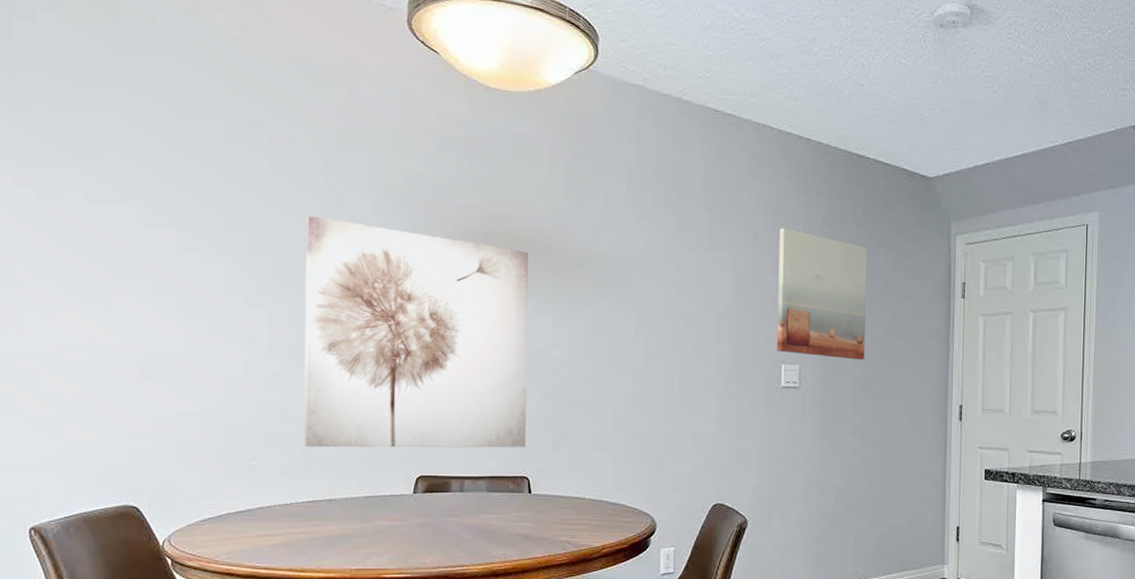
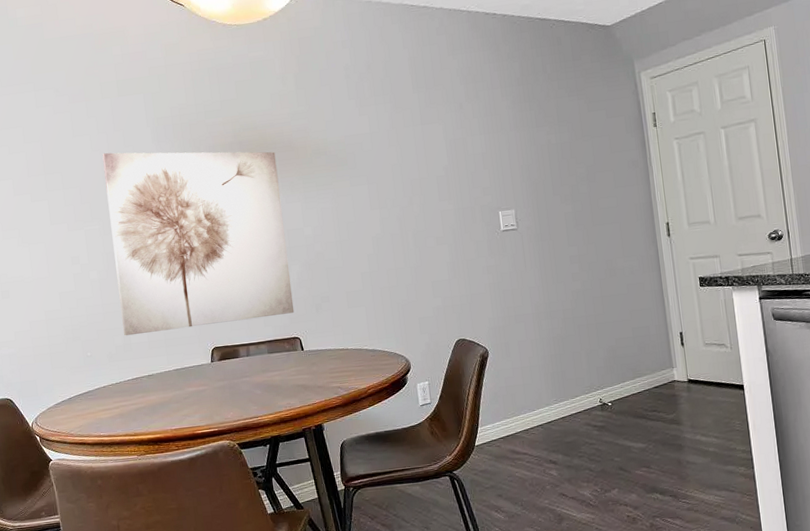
wall art: present [777,228,867,360] -> none [480,93,572,201]

